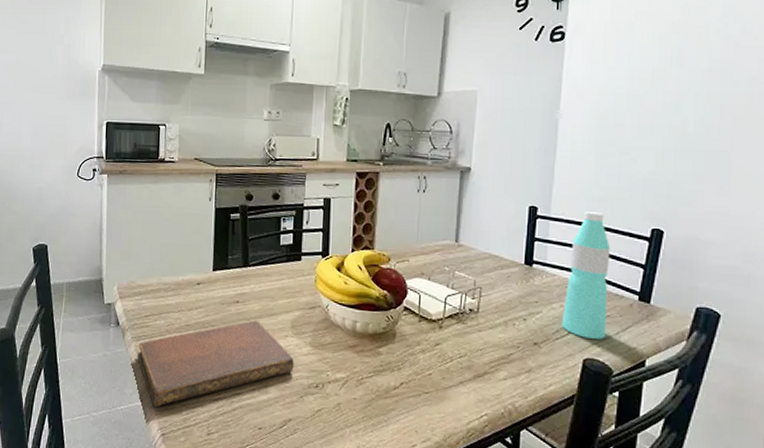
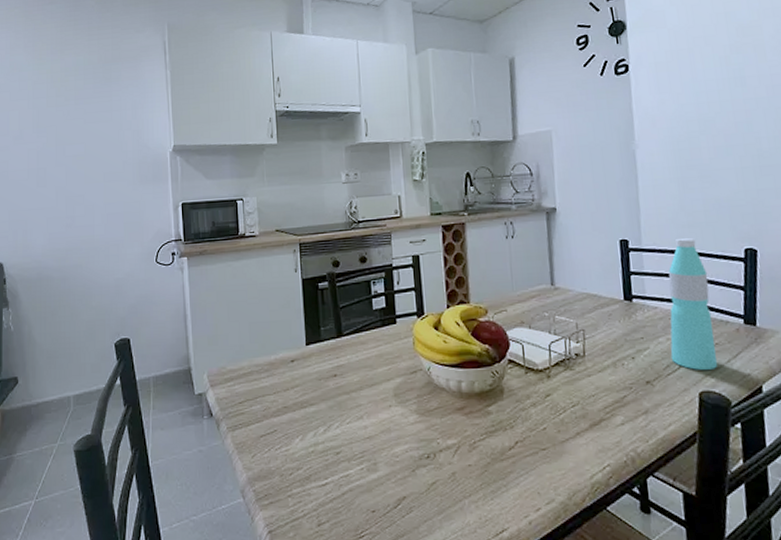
notebook: present [137,321,294,408] -> none [235,393,402,502]

